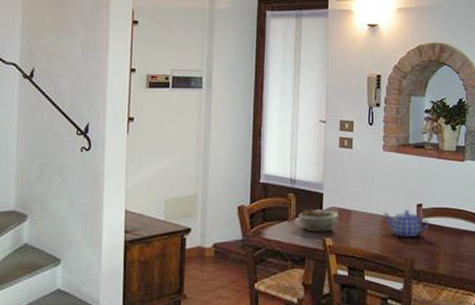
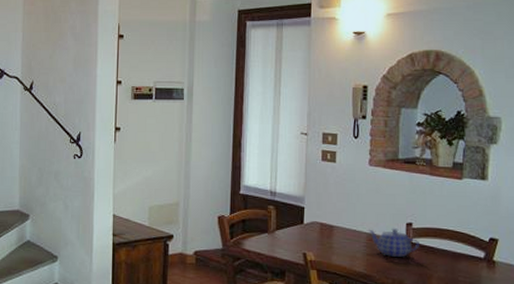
succulent planter: present [299,208,338,232] -> none [279,222,320,247]

